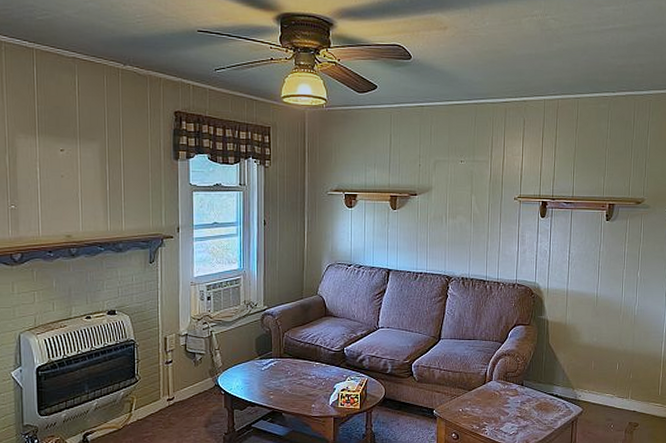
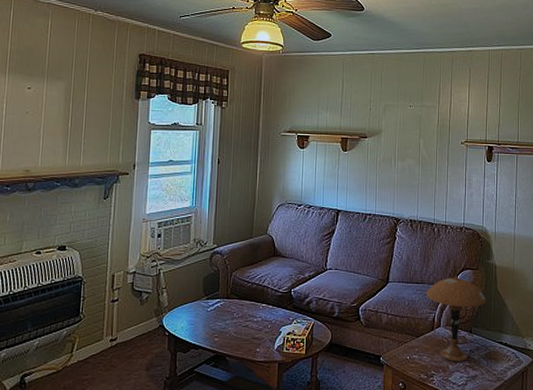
table lamp: none [478,331,539,413] -> present [425,276,487,361]

